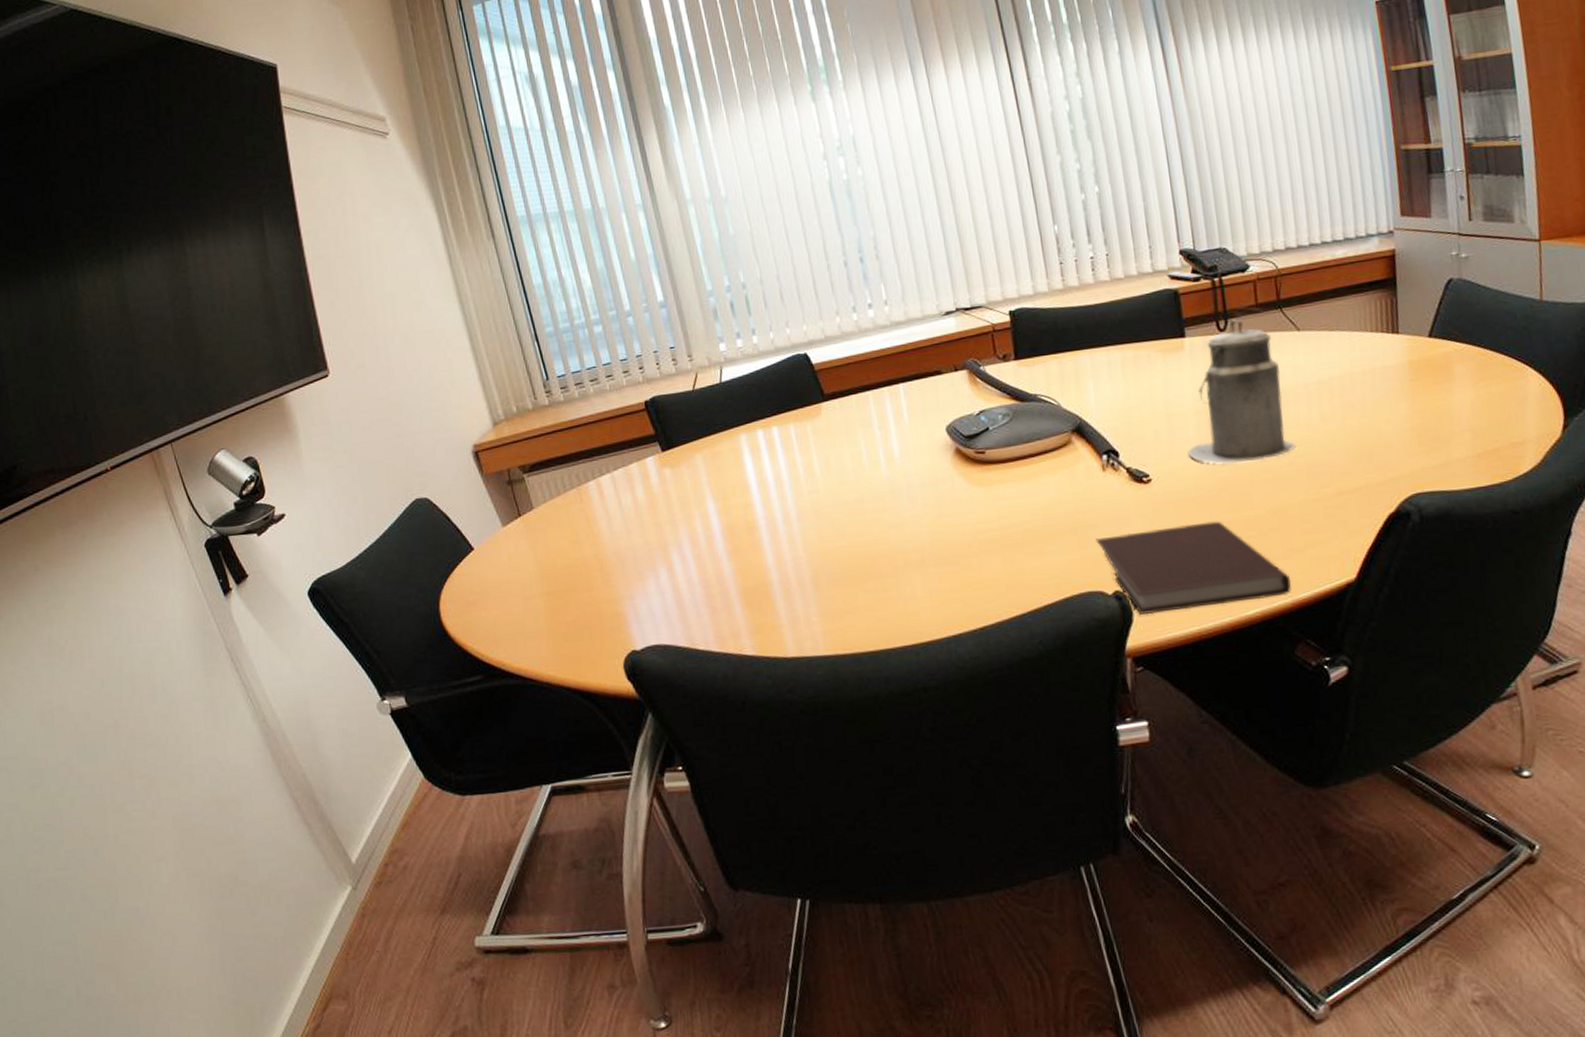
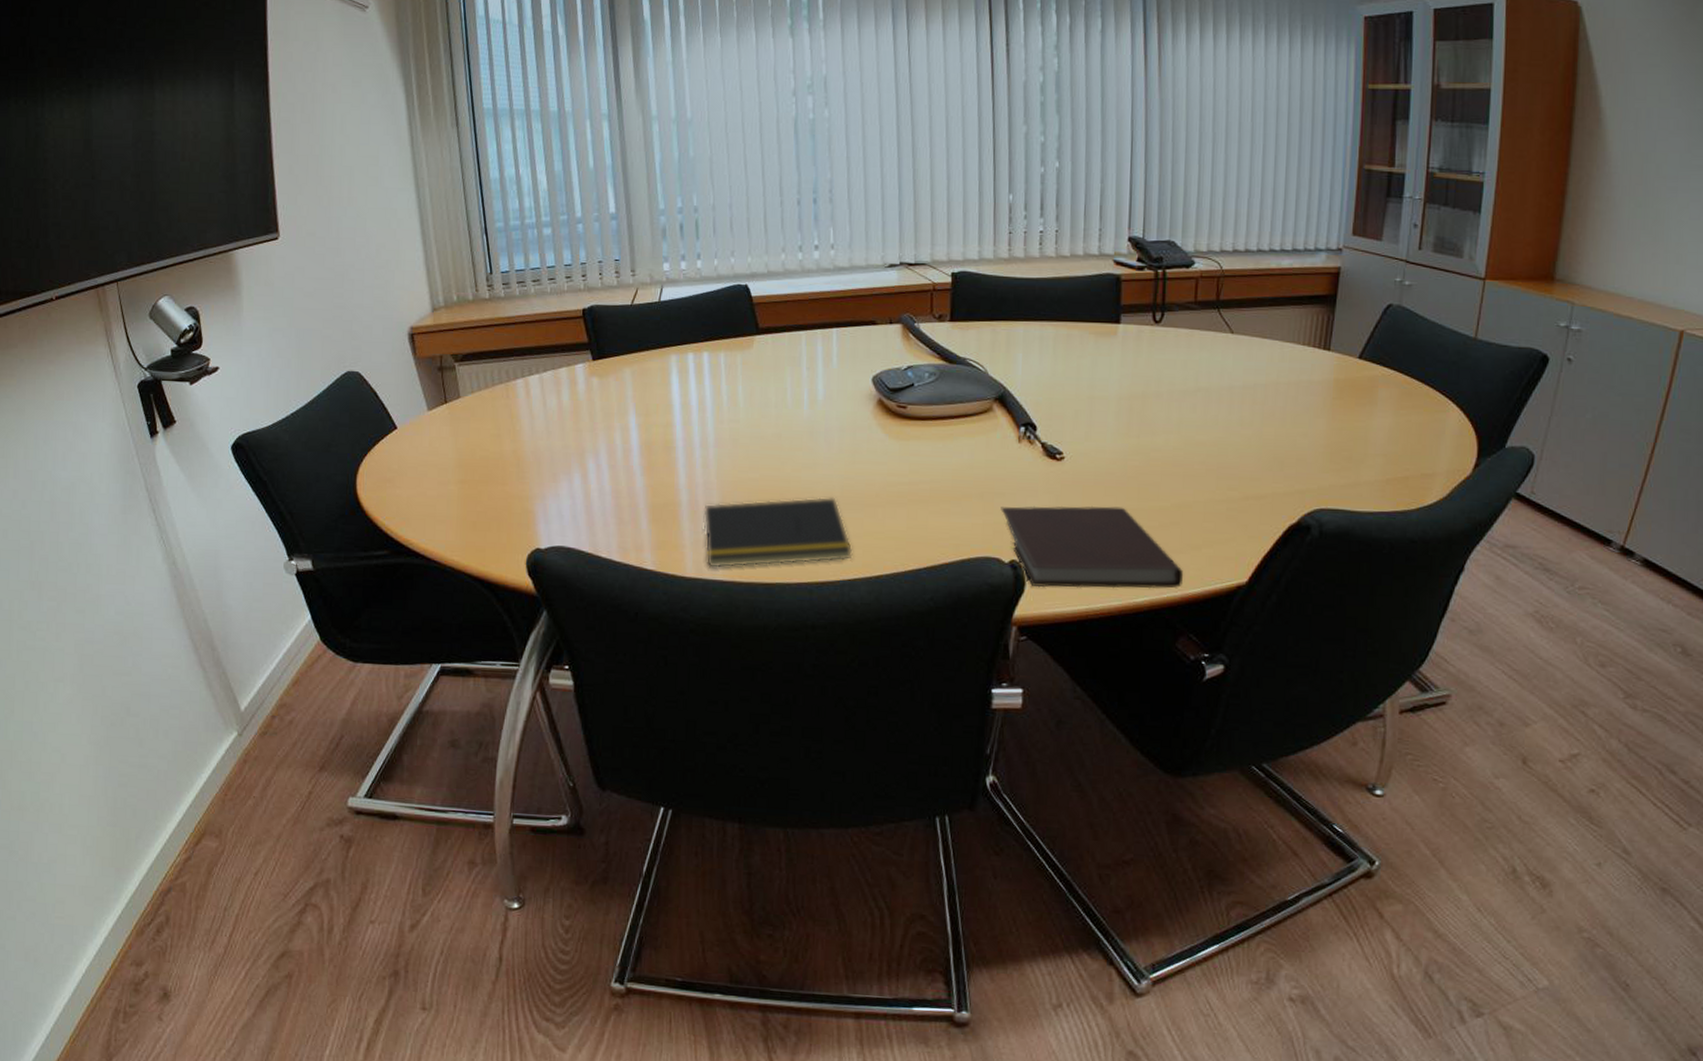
notepad: none [796,553,954,645] -> present [703,496,853,569]
canister: present [1187,318,1295,465] -> none [1104,313,1209,455]

